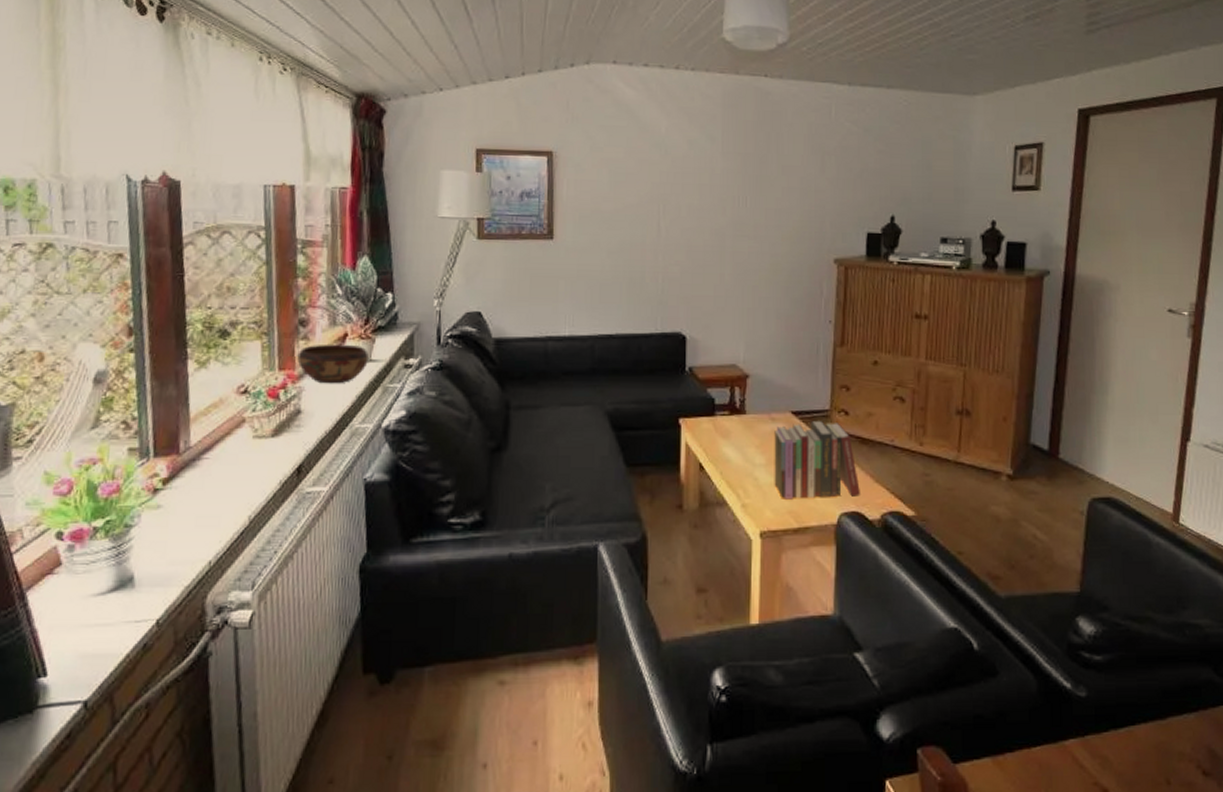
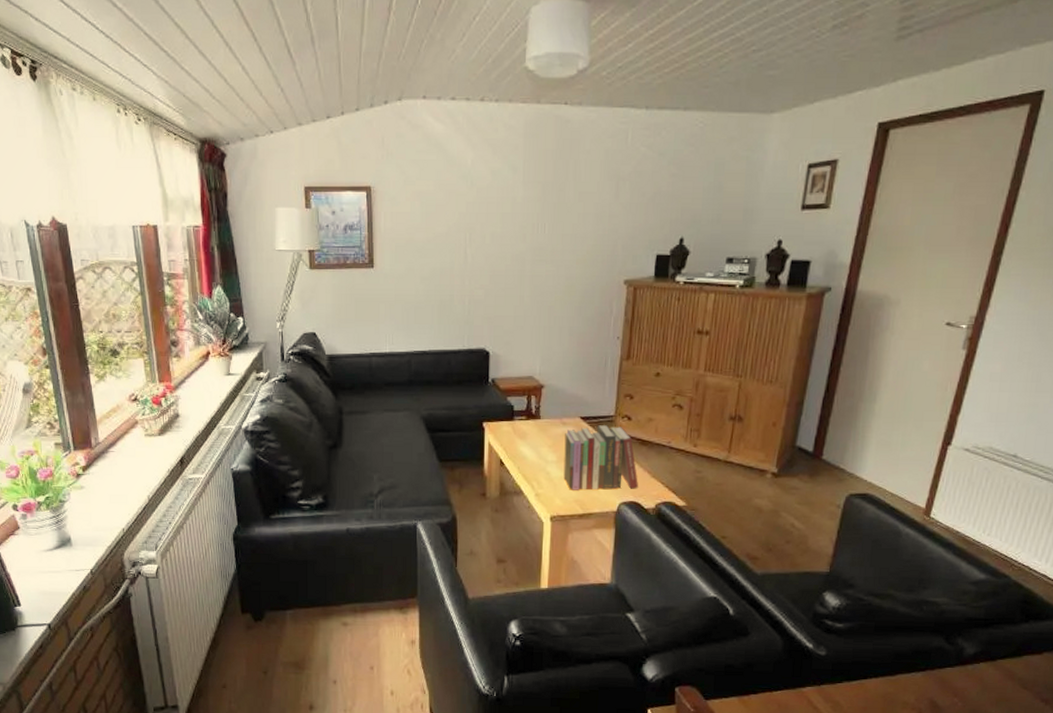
decorative bowl: present [297,344,369,384] -> none [172,360,228,393]

